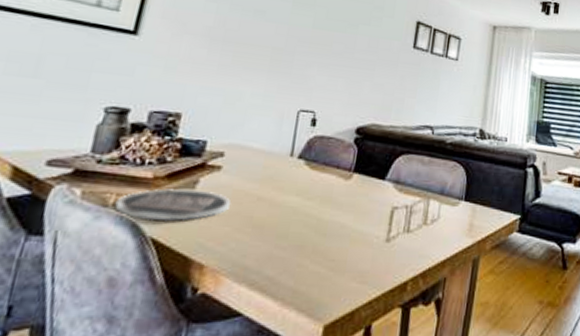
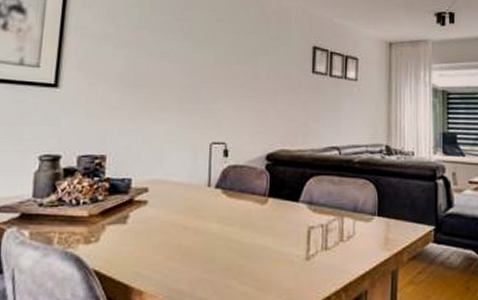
plate: present [114,188,231,222] -> none [59,223,160,255]

